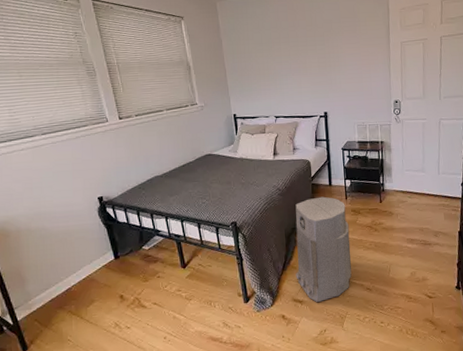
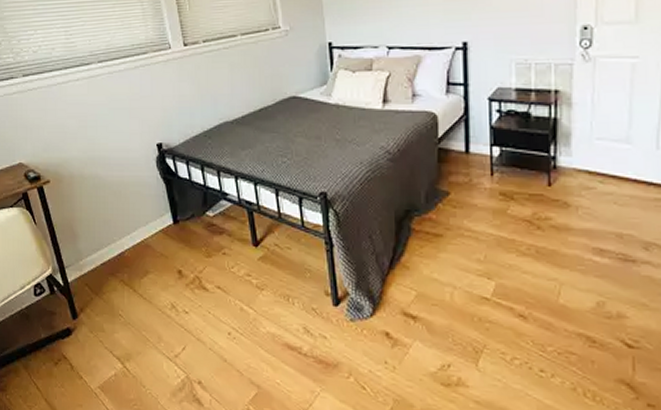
air purifier: present [295,196,352,303] -> none [408,168,496,324]

